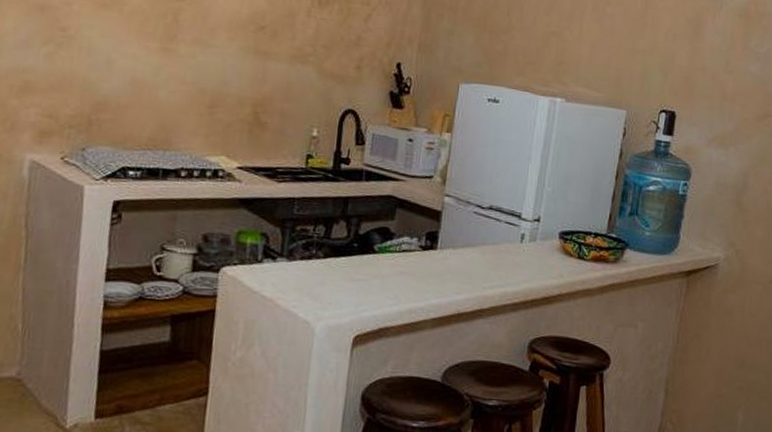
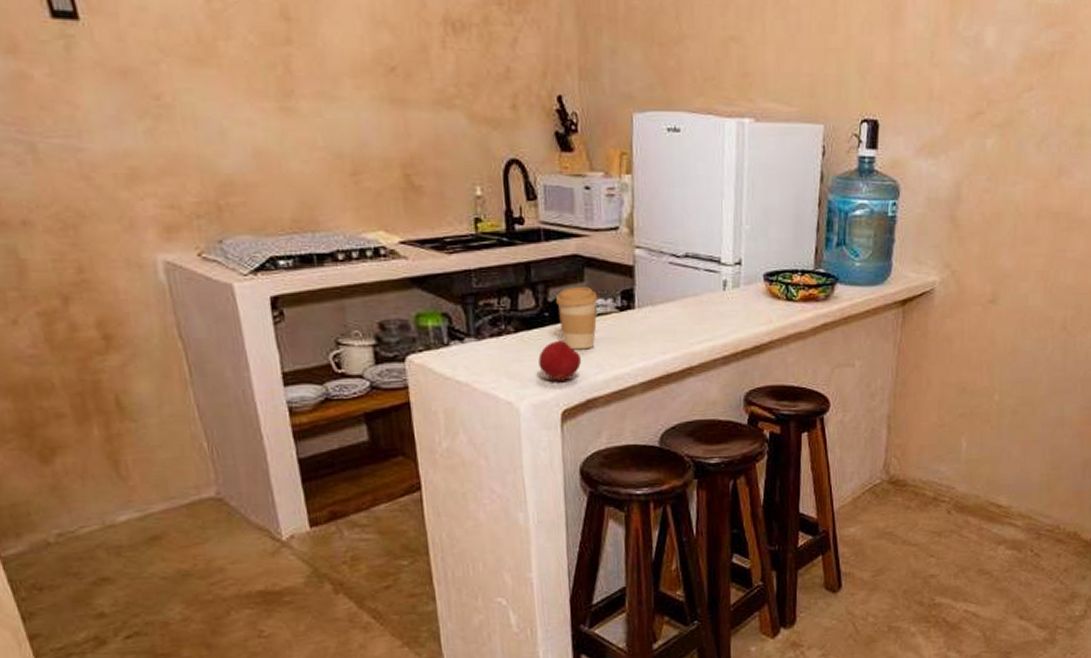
apple: none [340,270,381,308] -> present [538,341,582,381]
coffee cup: none [365,223,404,281] -> present [555,287,597,350]

